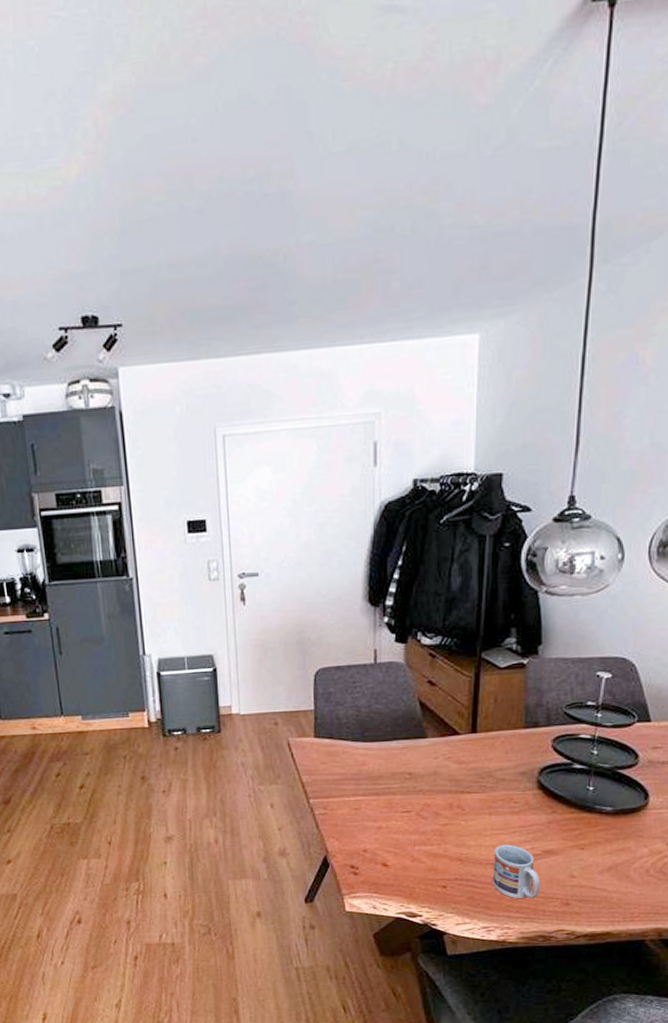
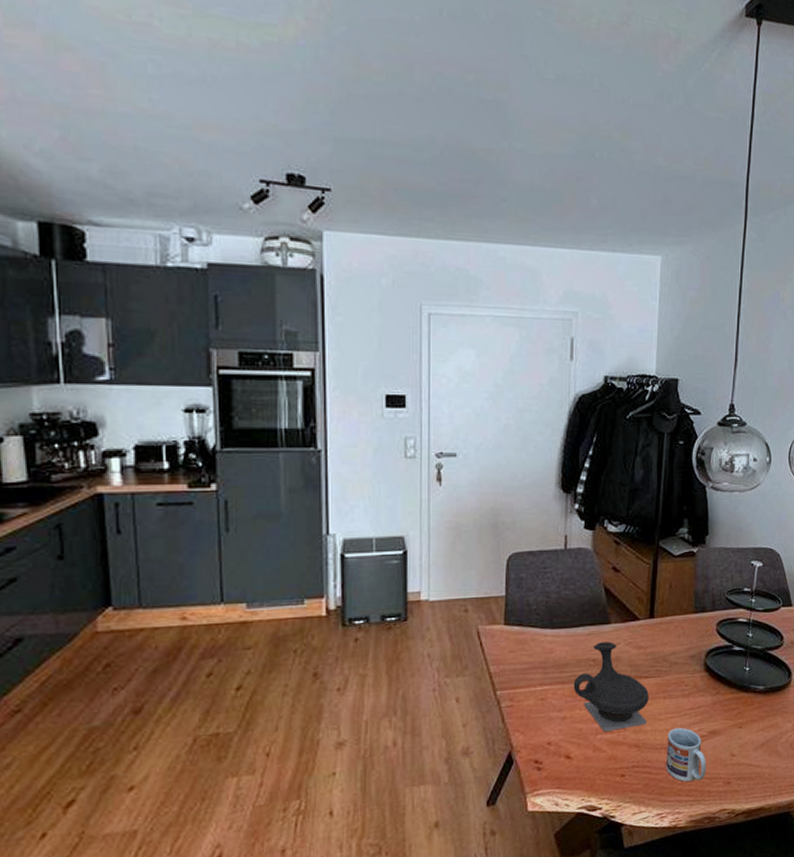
teapot: none [388,756,472,843] -> present [573,641,649,732]

